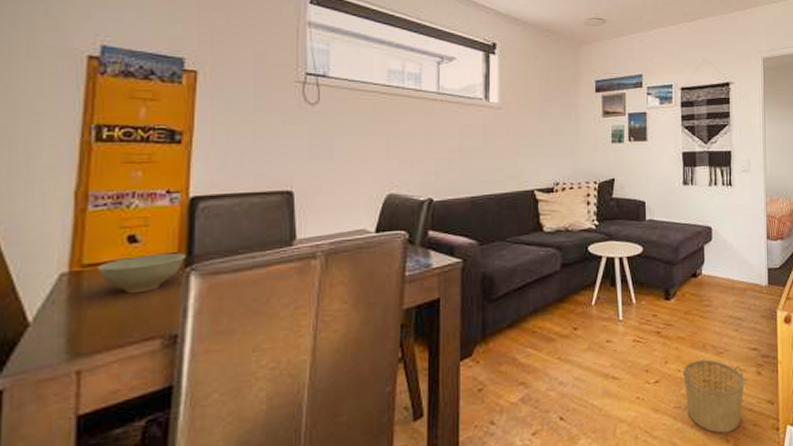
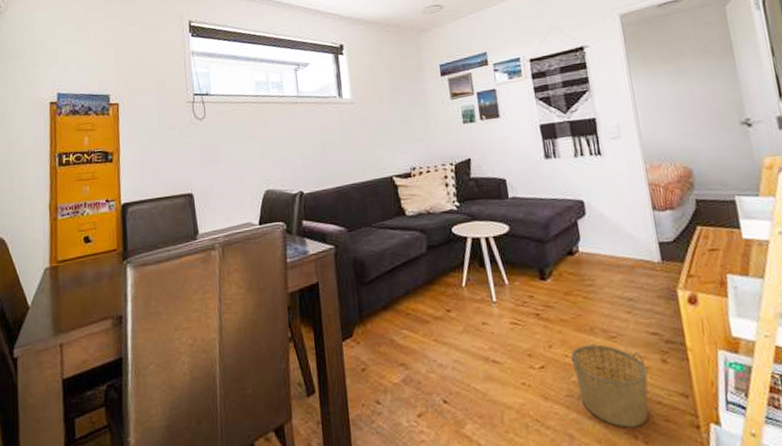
bowl: present [97,253,186,294] -> none [67,249,123,283]

